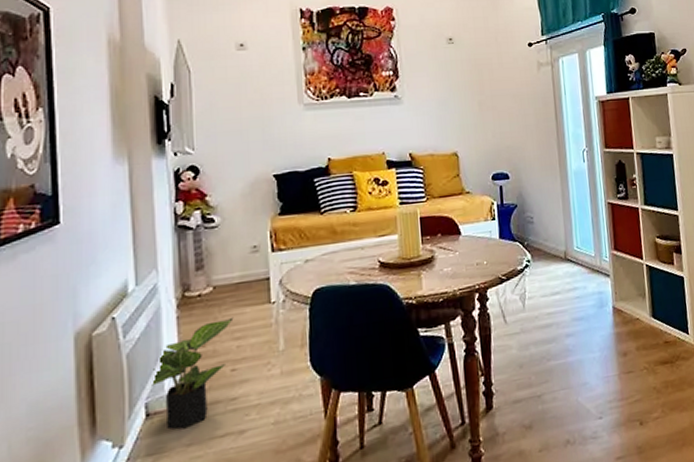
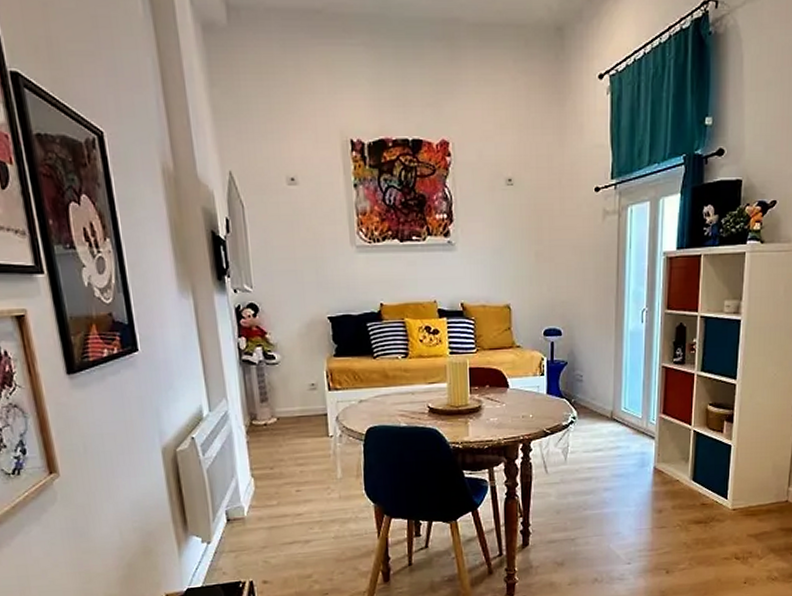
potted plant: present [152,317,234,430] -> none [230,446,296,534]

